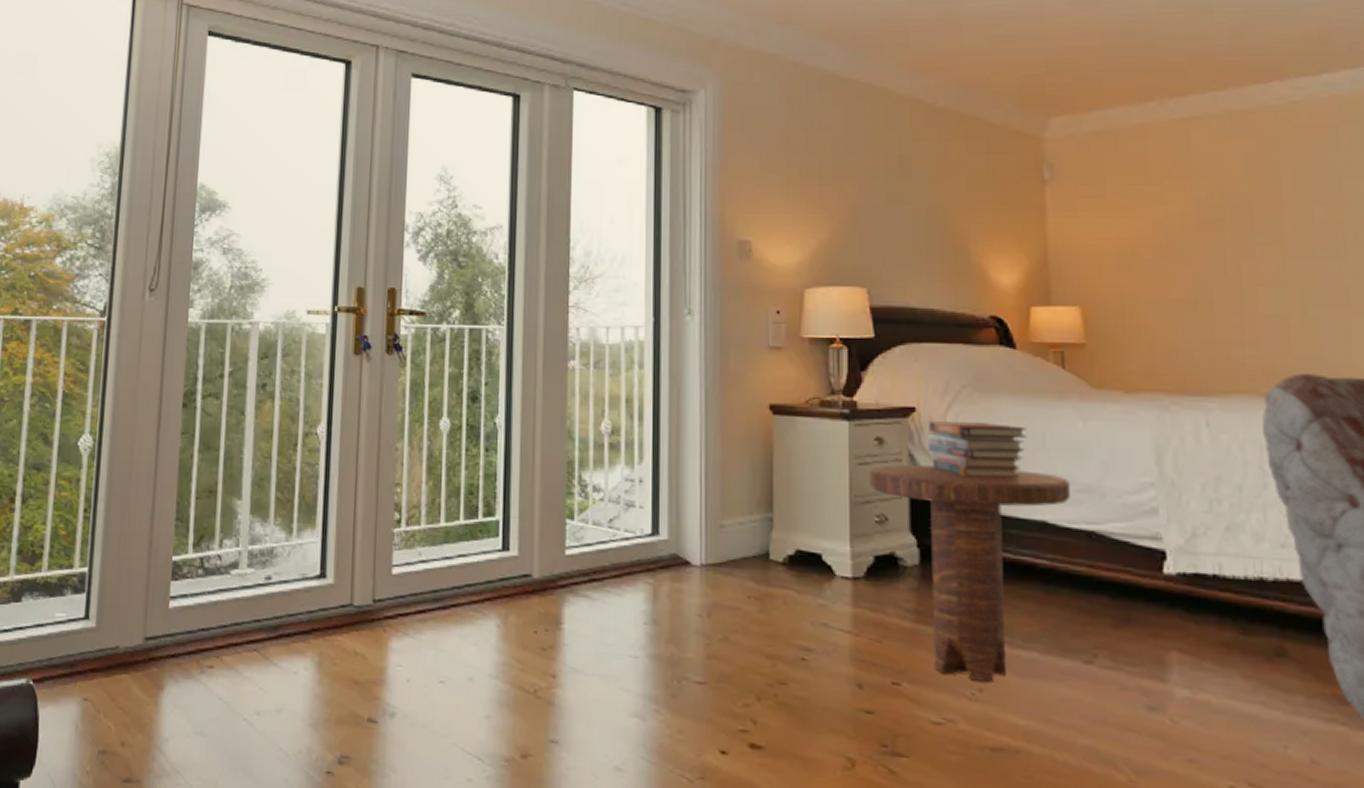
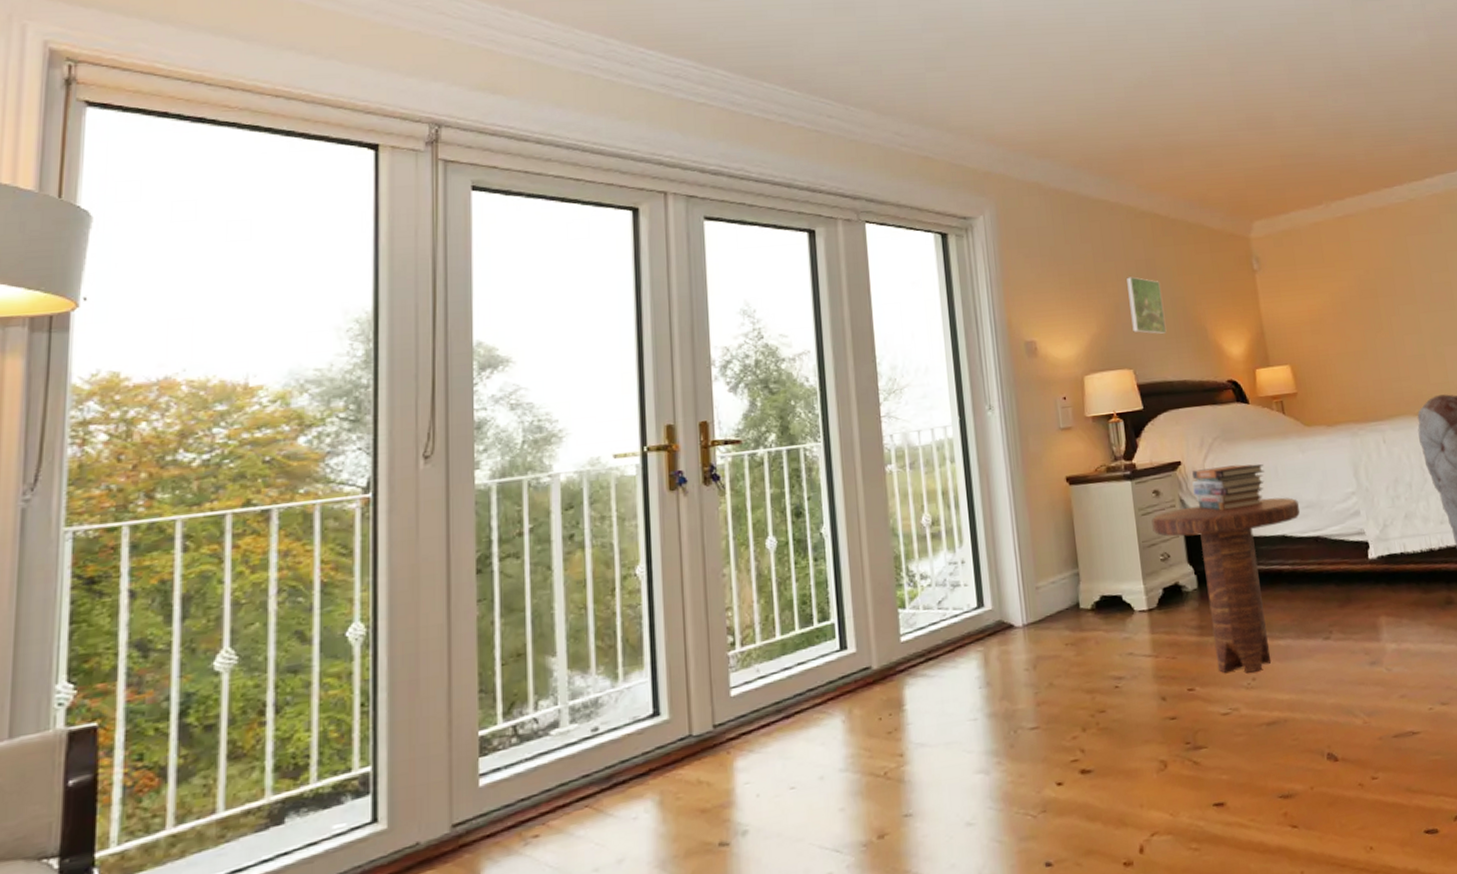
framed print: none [871,175,916,250] -> present [1126,276,1167,335]

